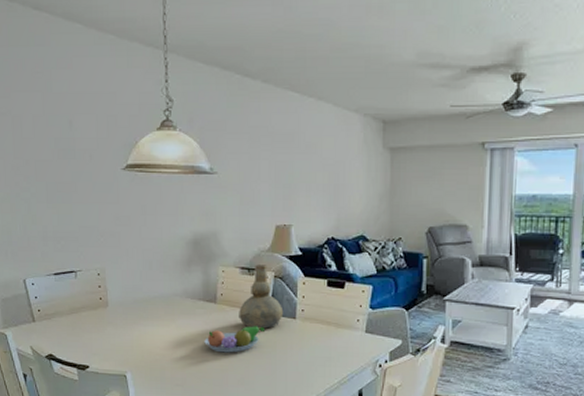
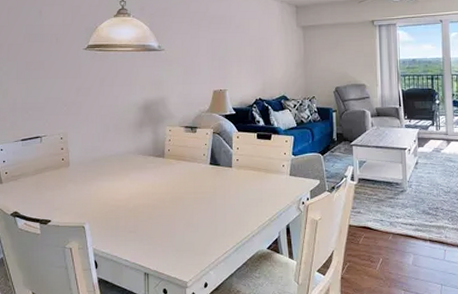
fruit bowl: present [204,326,264,353] -> none [154,175,206,201]
vase: present [239,264,284,329] -> none [184,123,222,178]

